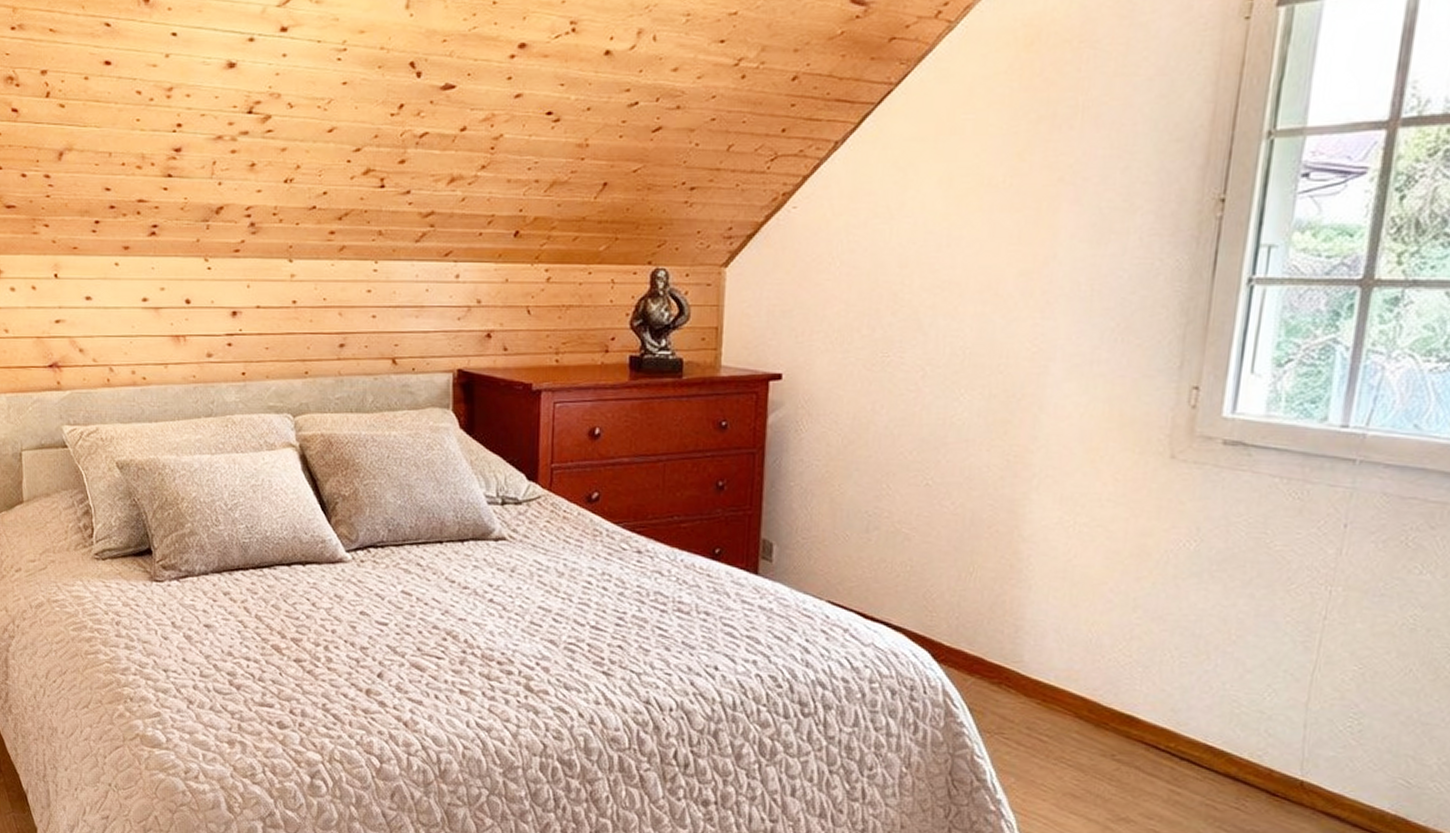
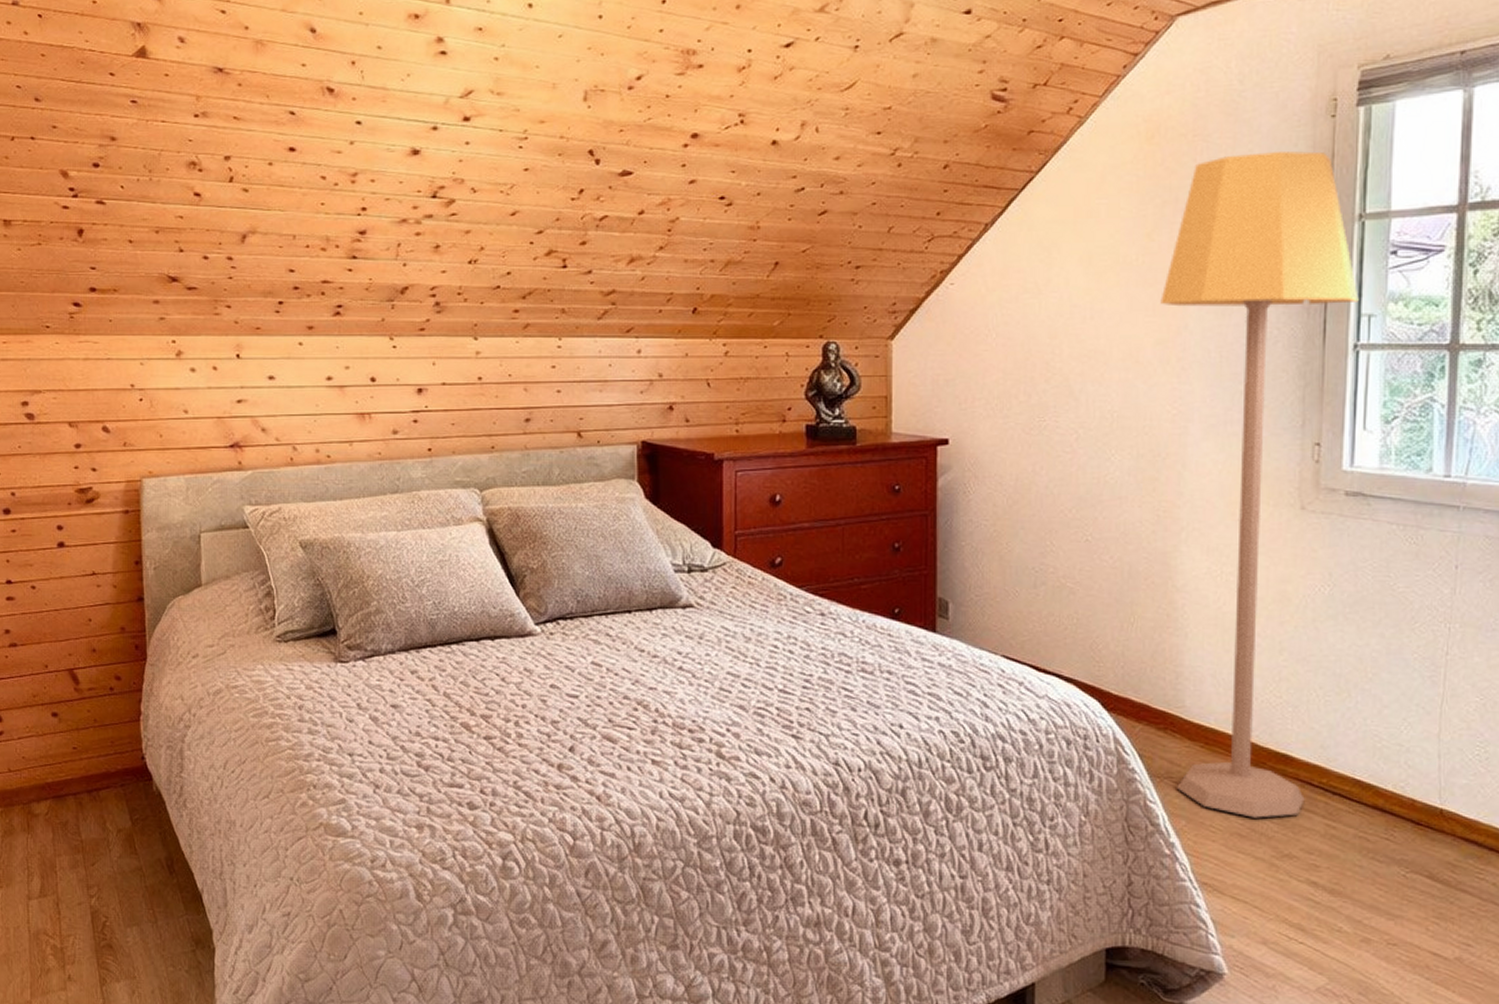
lamp: none [1007,59,1259,780] -> present [1160,151,1359,818]

